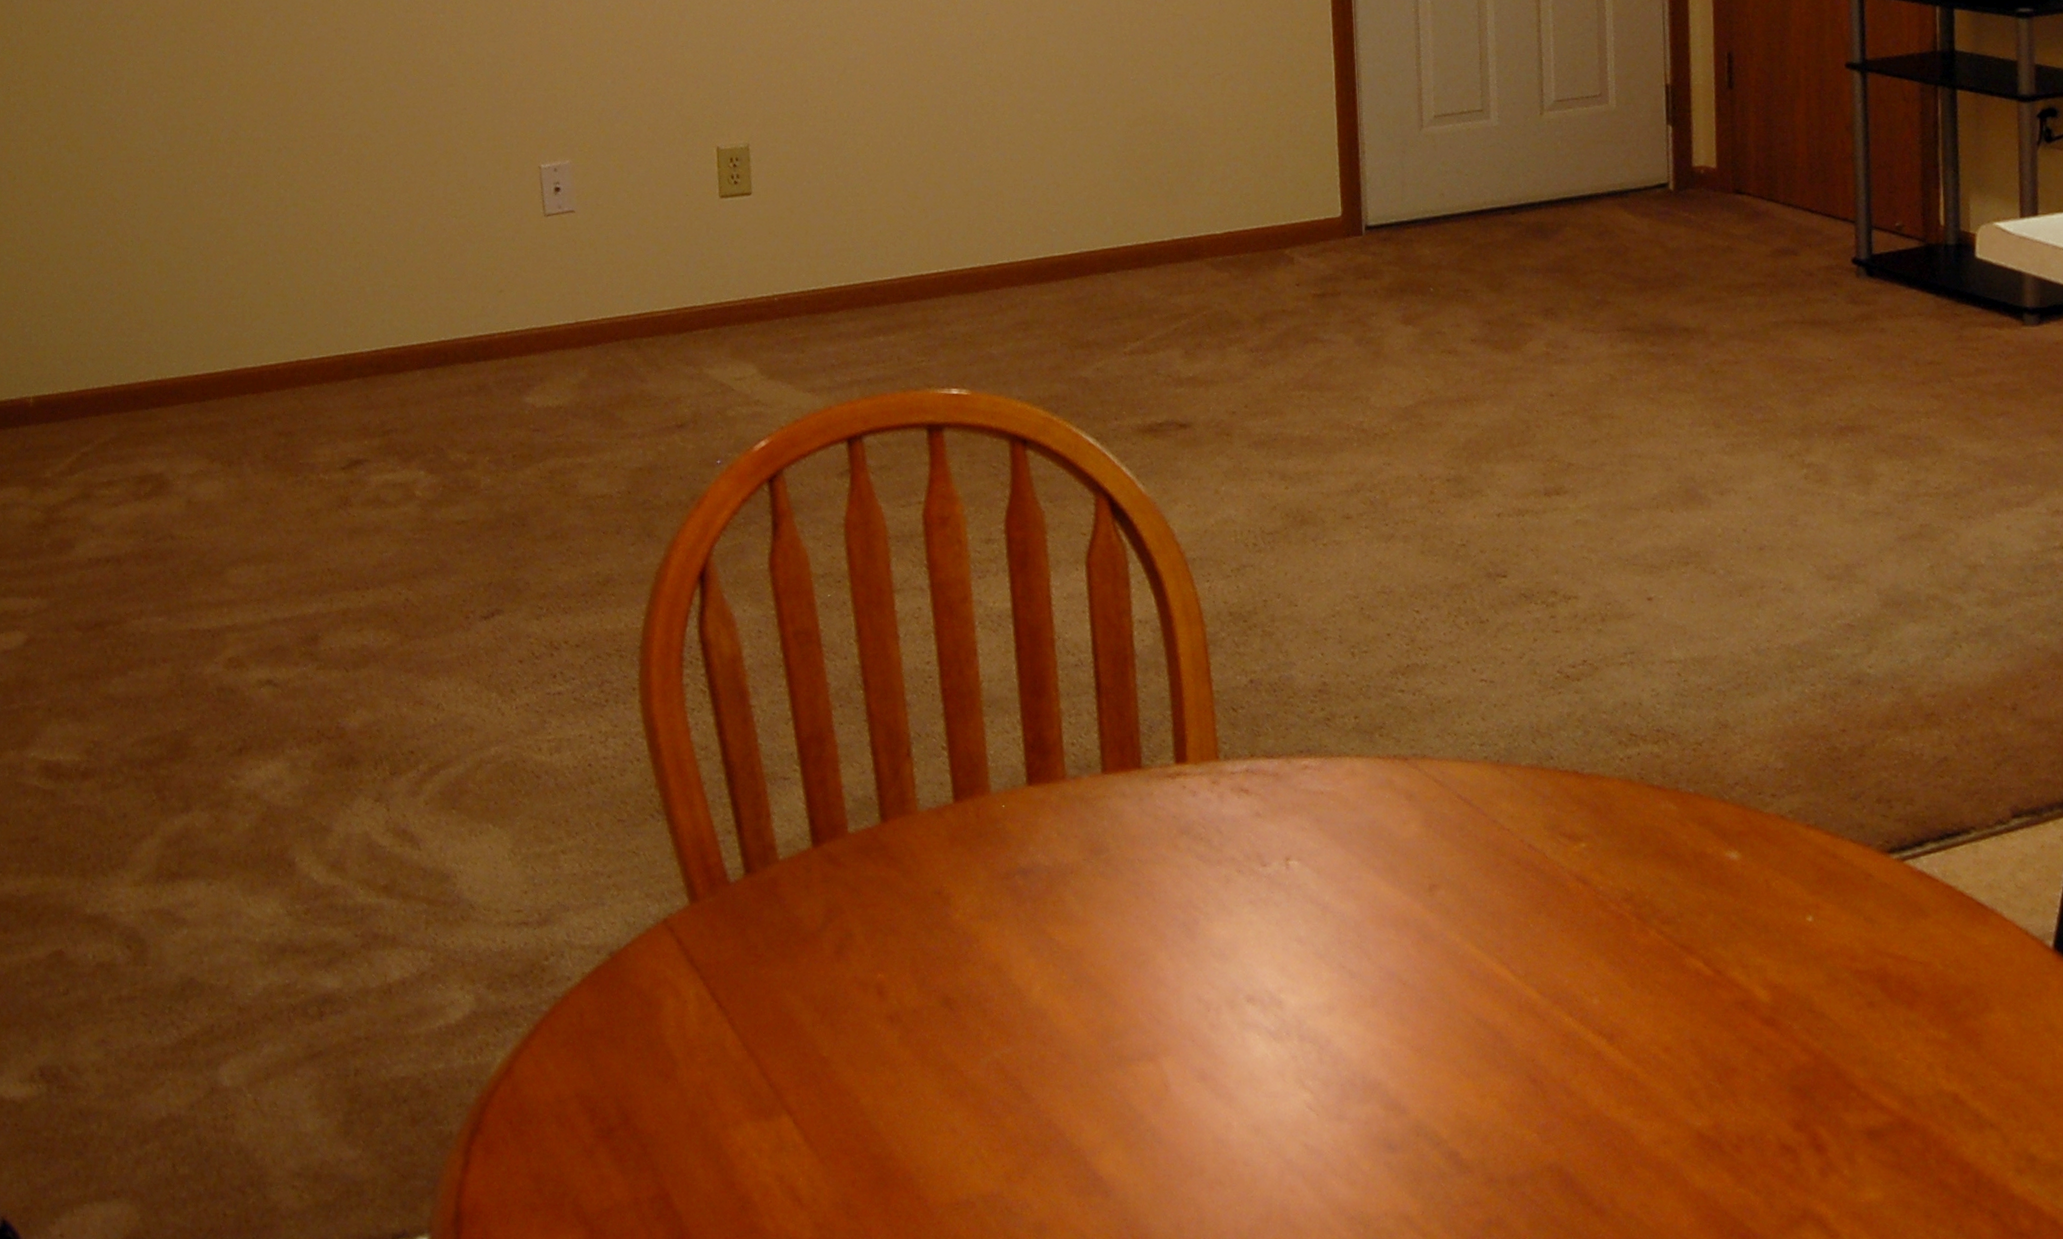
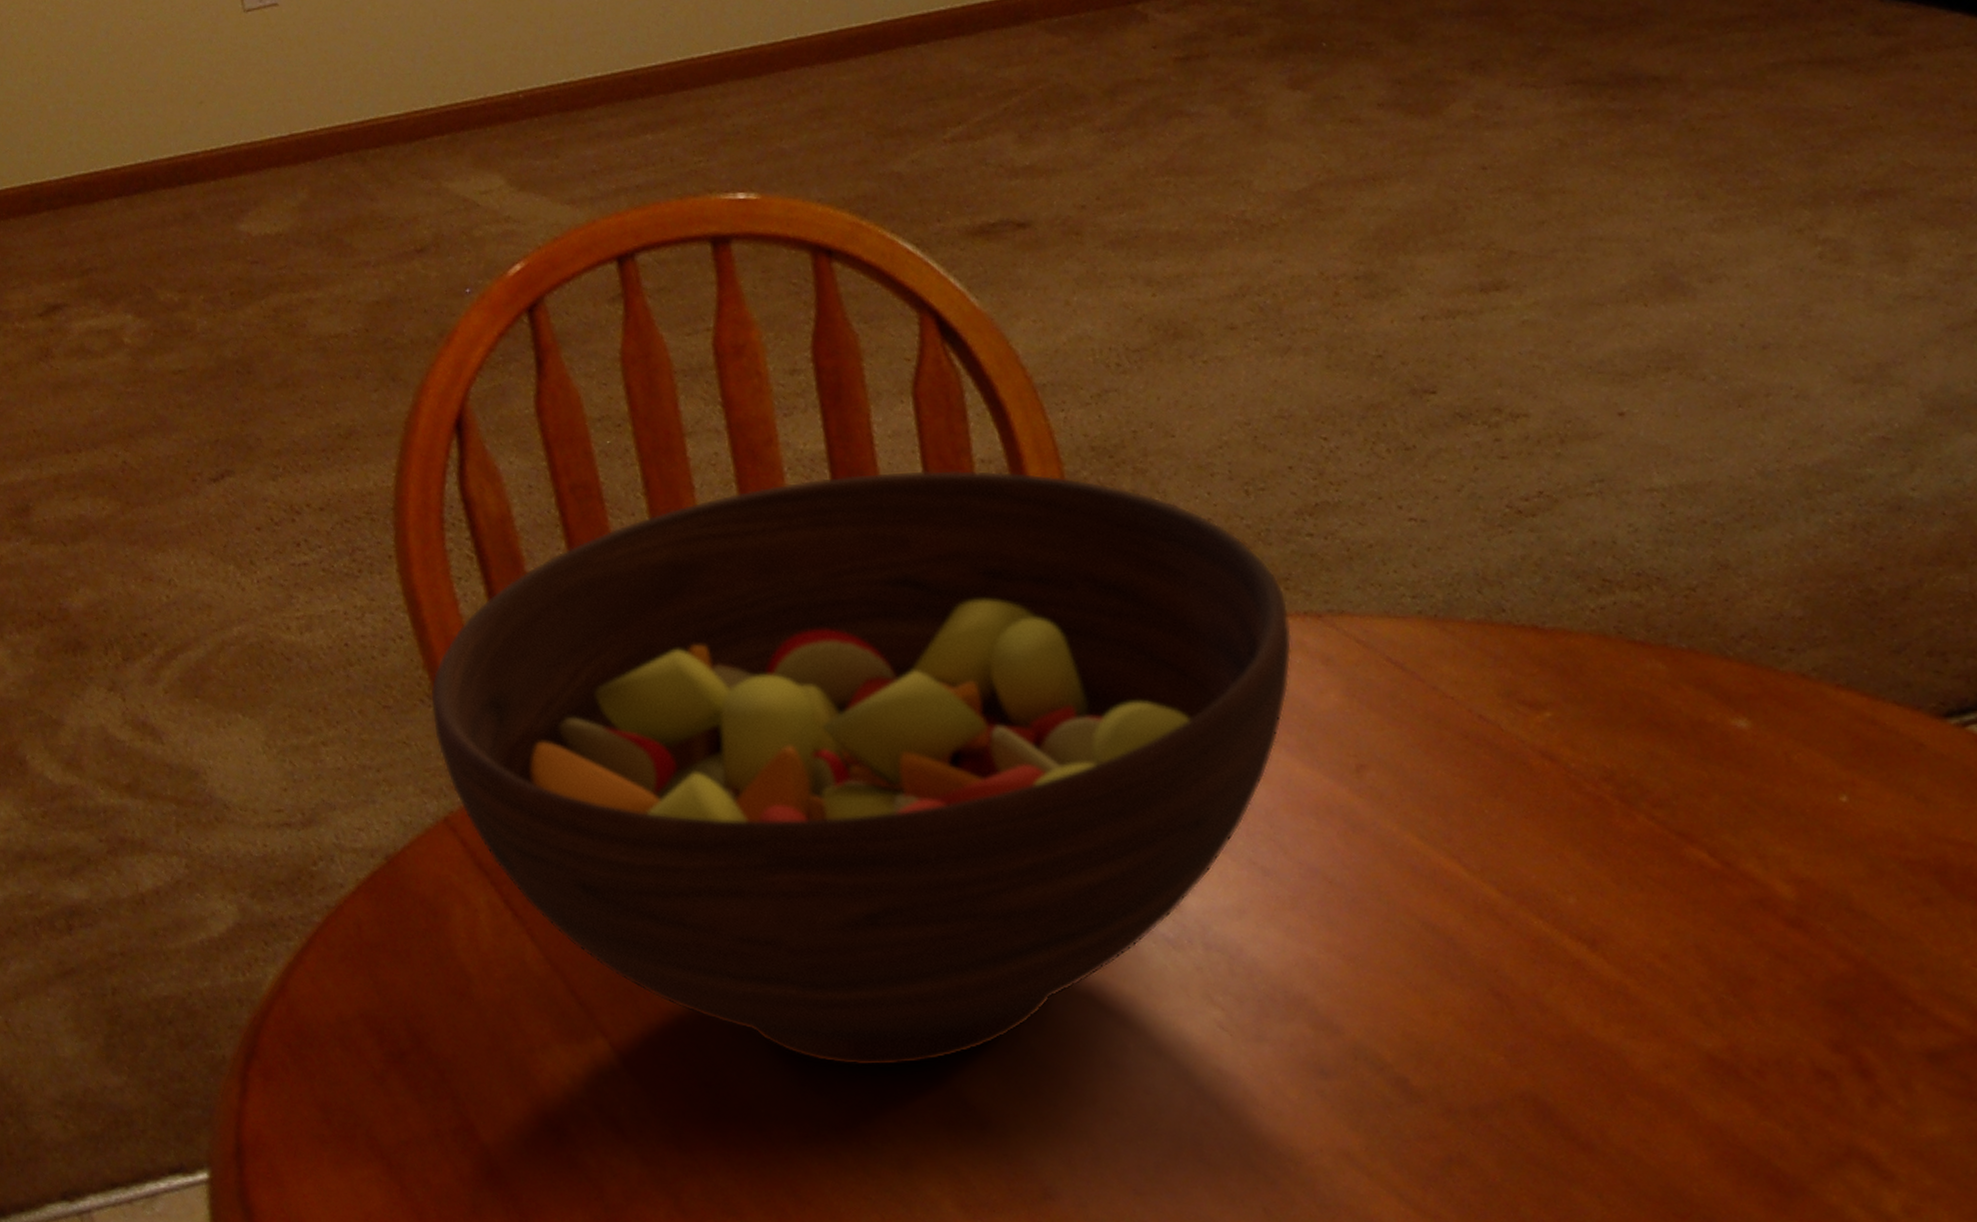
fruit bowl: none [659,627,1383,1142] -> present [430,469,1293,1067]

